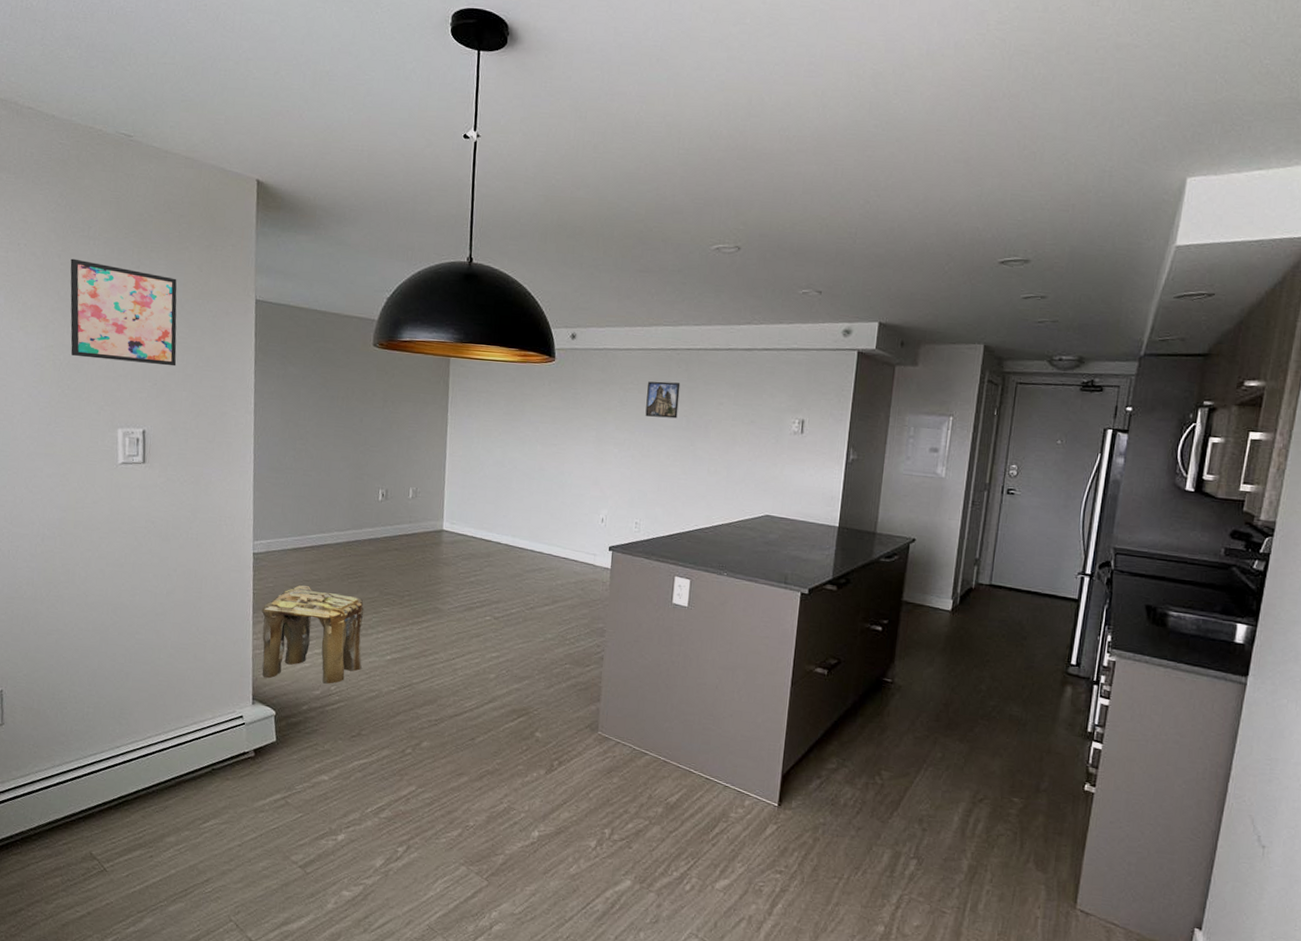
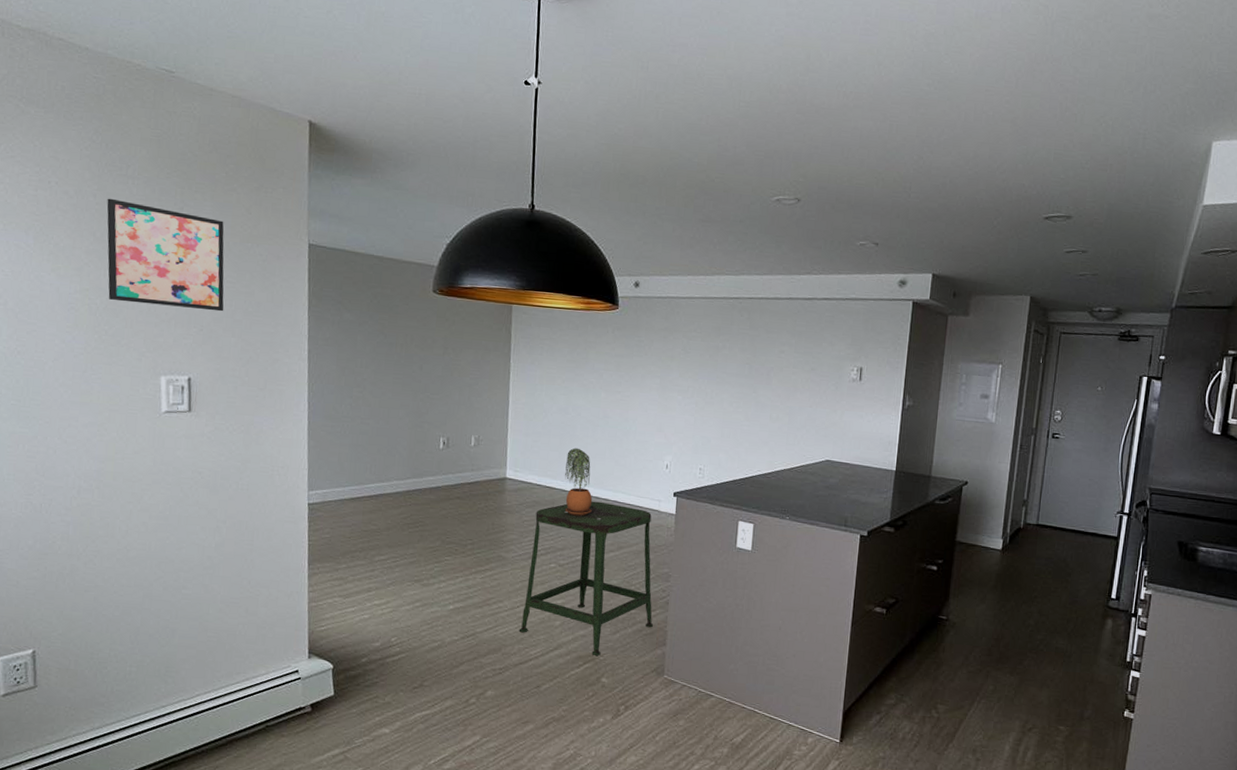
stool: present [261,585,364,684] -> none [317,535,426,636]
stool: none [454,554,587,710] -> present [519,501,653,656]
potted plant: none [500,500,528,570] -> present [564,447,593,517]
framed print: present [645,381,681,419] -> none [708,329,743,366]

